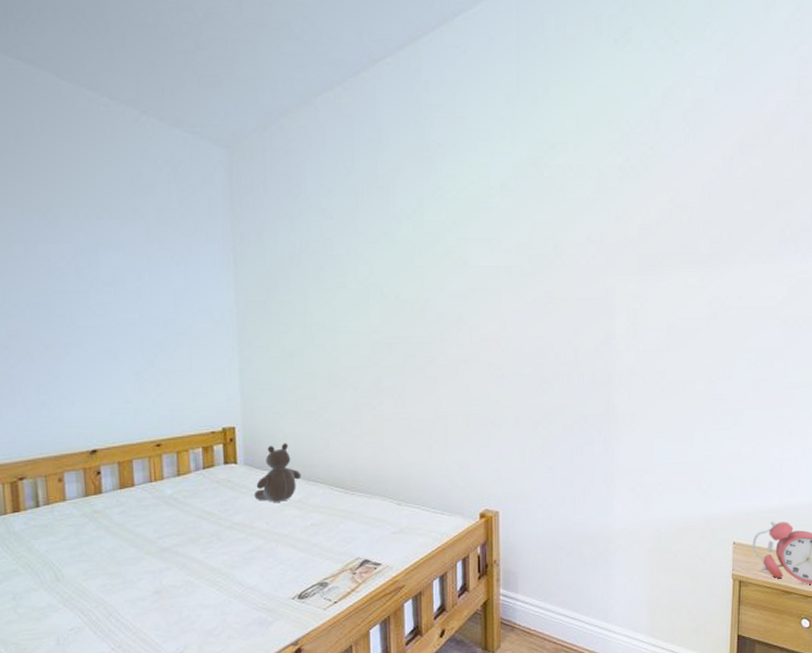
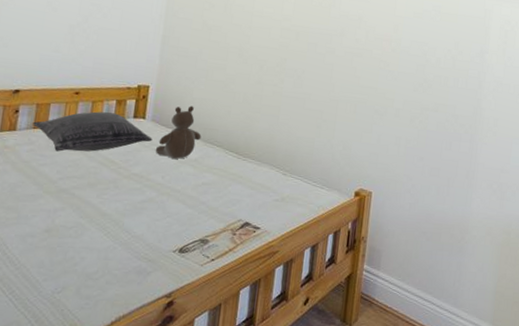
pillow: none [118,462,249,510] -> present [33,111,153,152]

